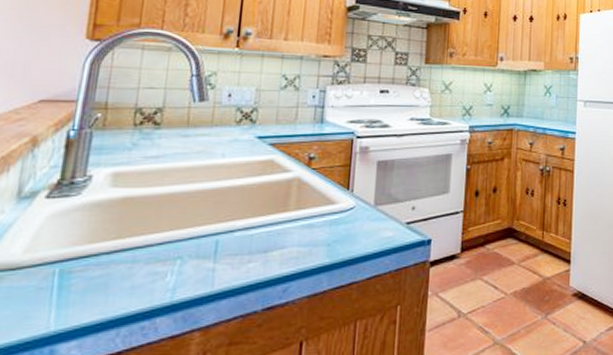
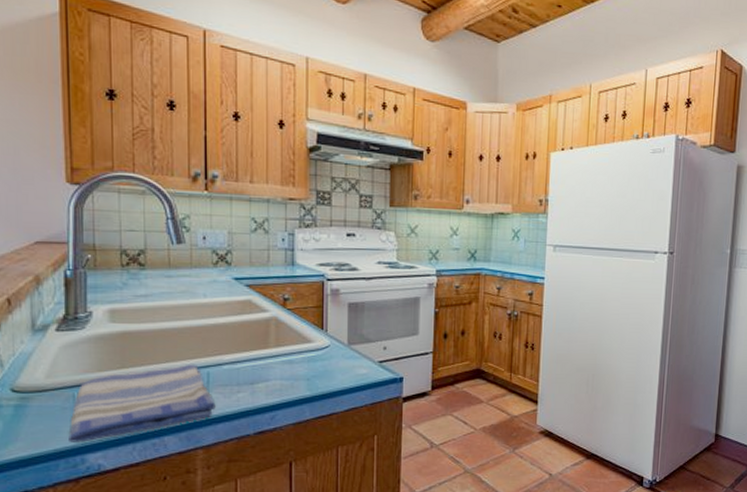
dish towel: none [38,231,222,330] -> present [68,364,216,443]

